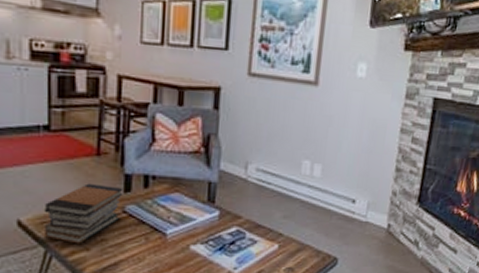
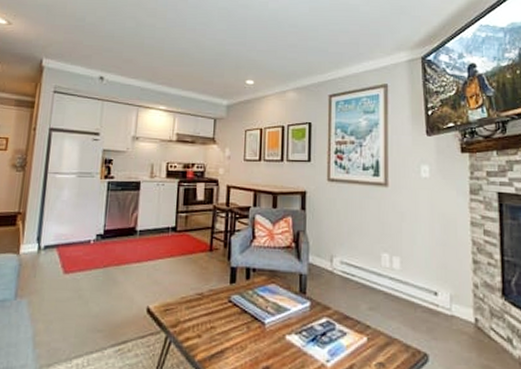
book stack: present [43,183,124,244] -> none [166,275,230,331]

